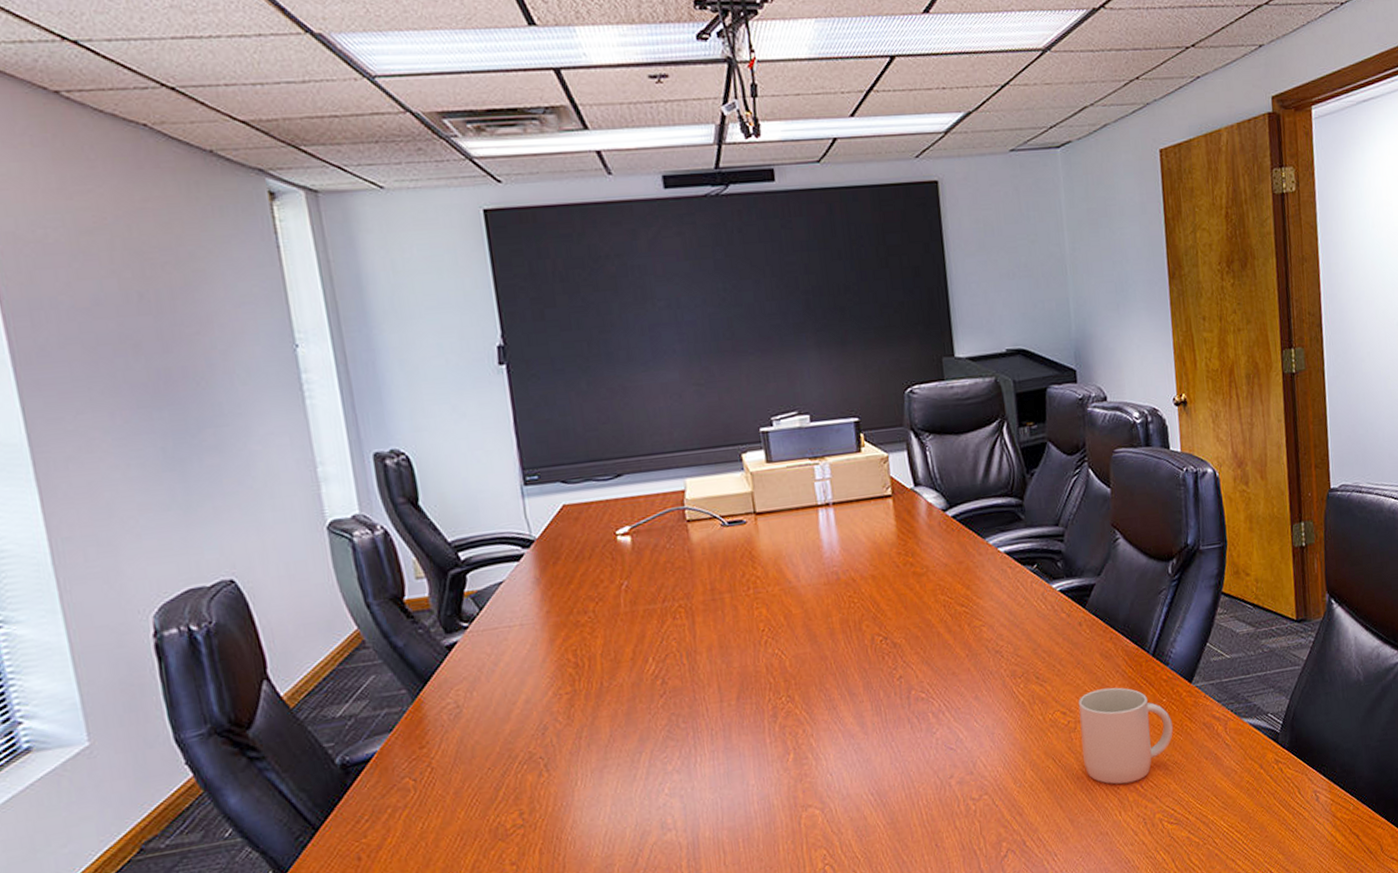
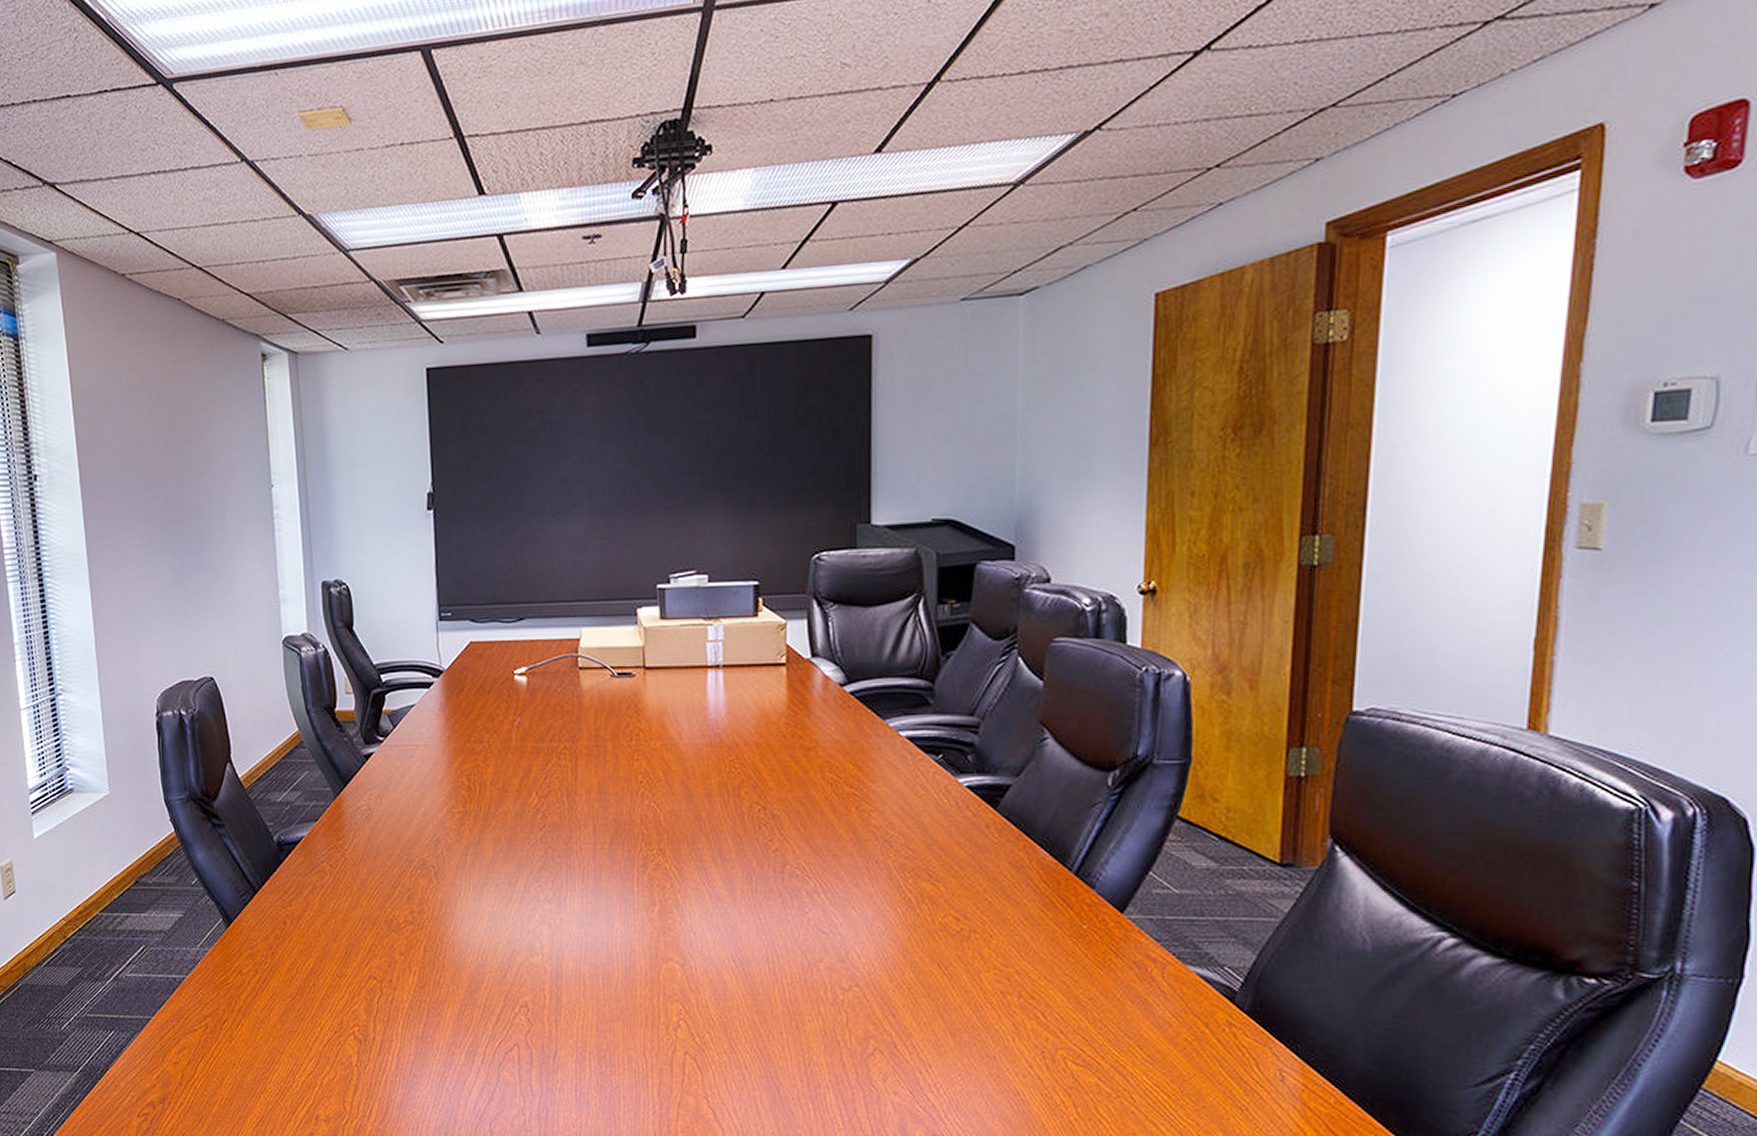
mug: present [1078,687,1174,785] -> none [974,900,1093,1009]

